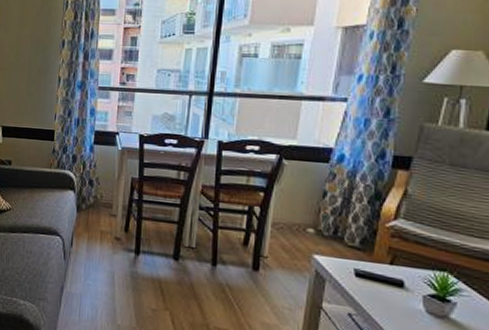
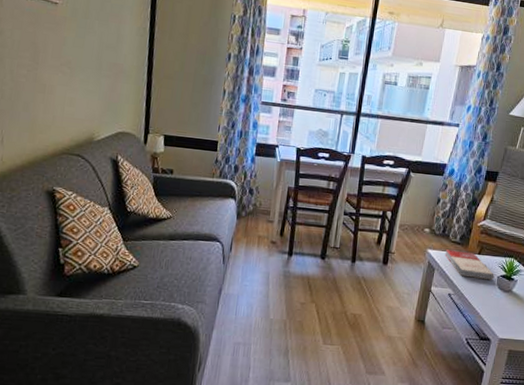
book: none [339,256,418,300] -> present [445,249,494,280]

